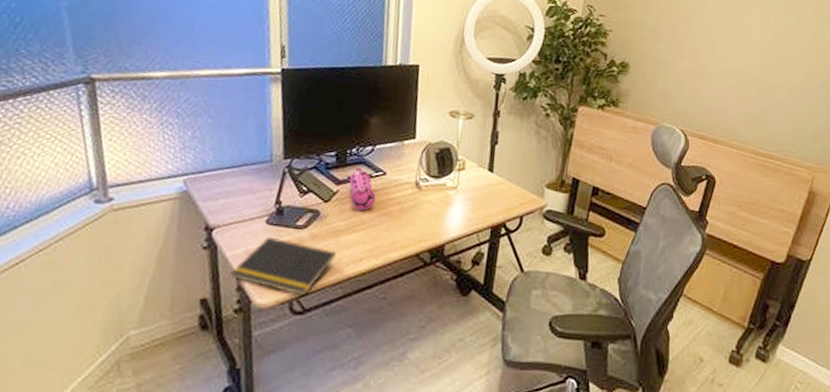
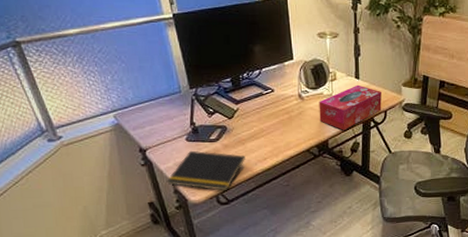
pencil case: present [346,167,376,210] -> none [242,88,269,122]
tissue box: none [437,179,519,235] -> present [319,84,382,130]

